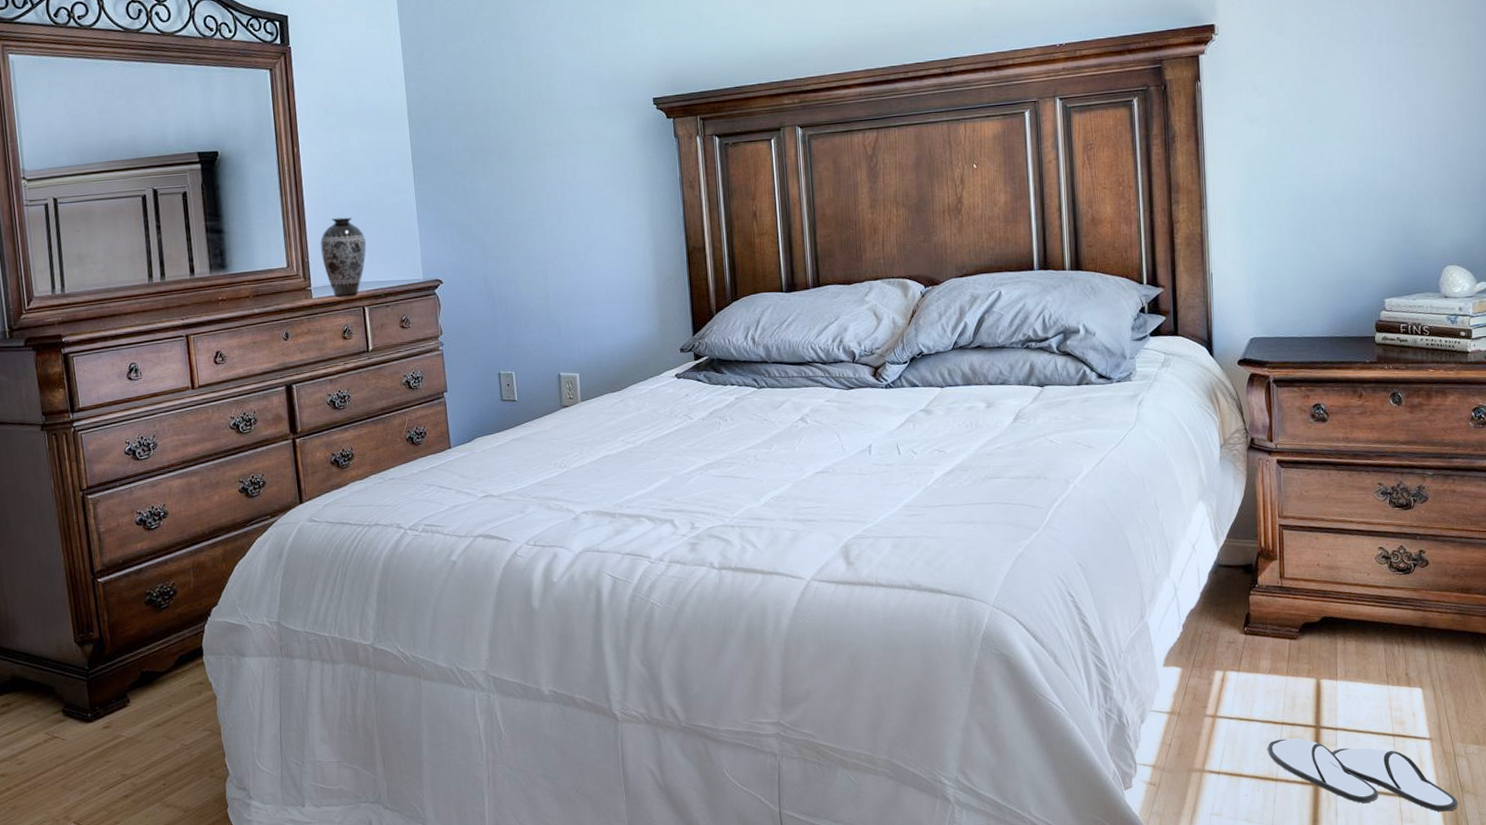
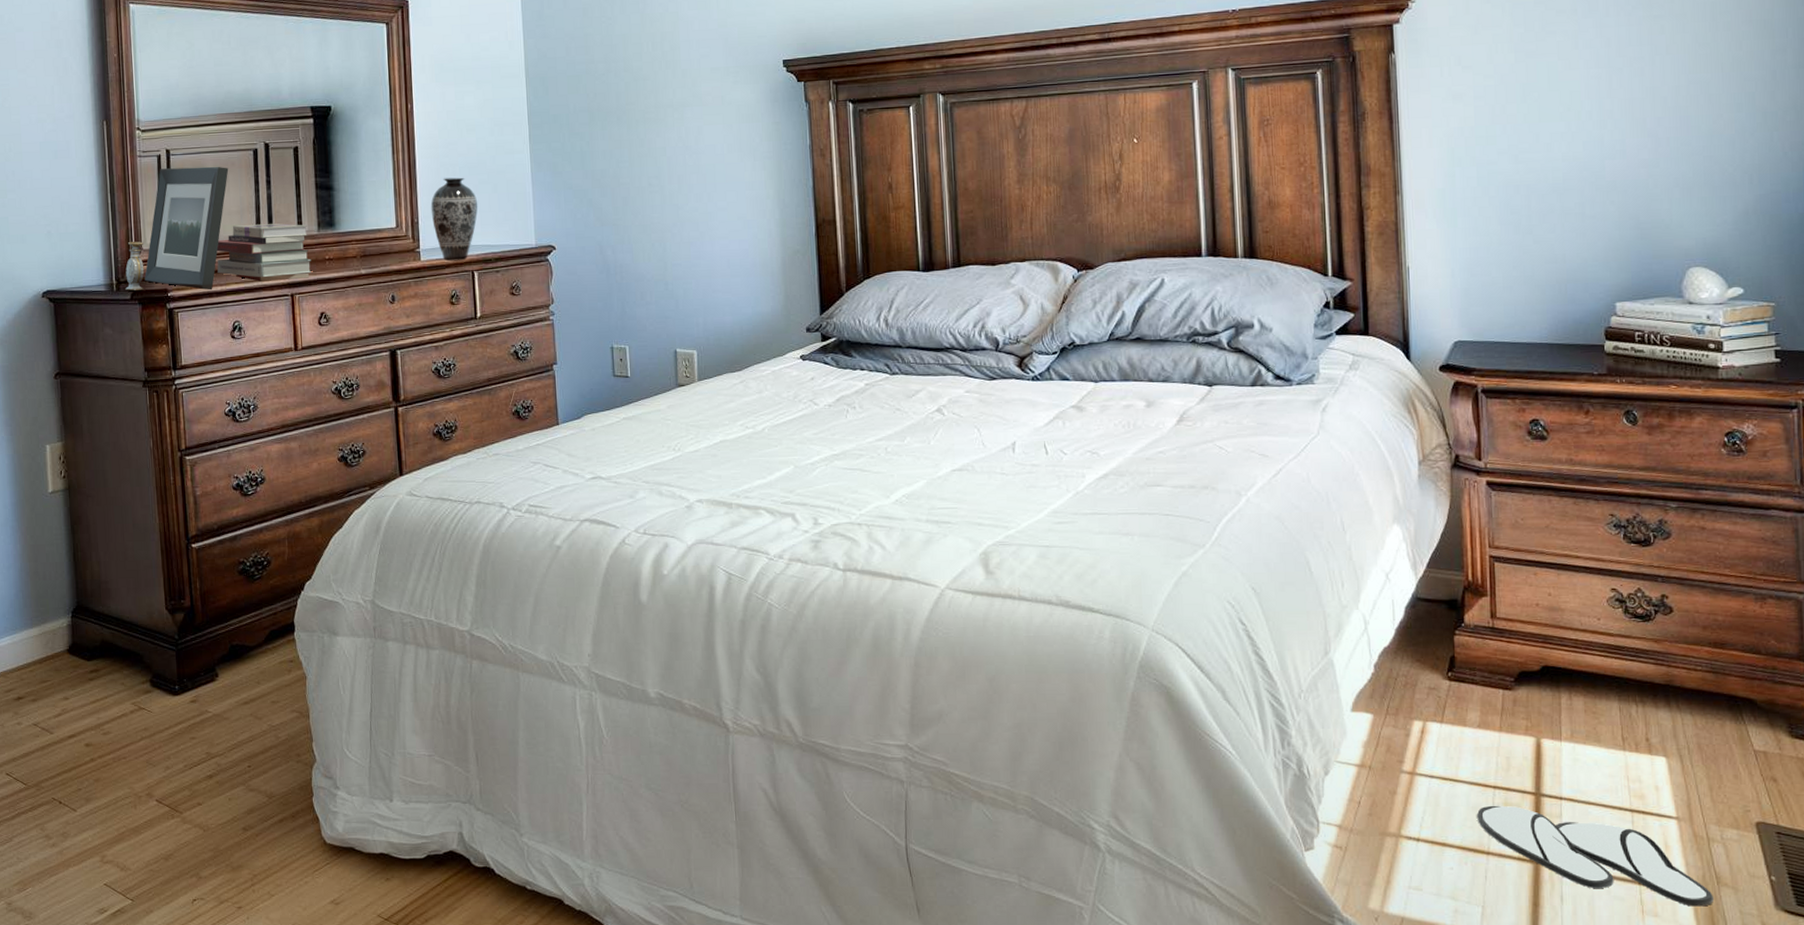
perfume bottle: none [17,289,37,338] -> present [125,241,144,291]
picture frame: none [37,213,118,335] -> present [144,166,229,291]
books: none [109,267,206,324] -> present [216,223,312,282]

